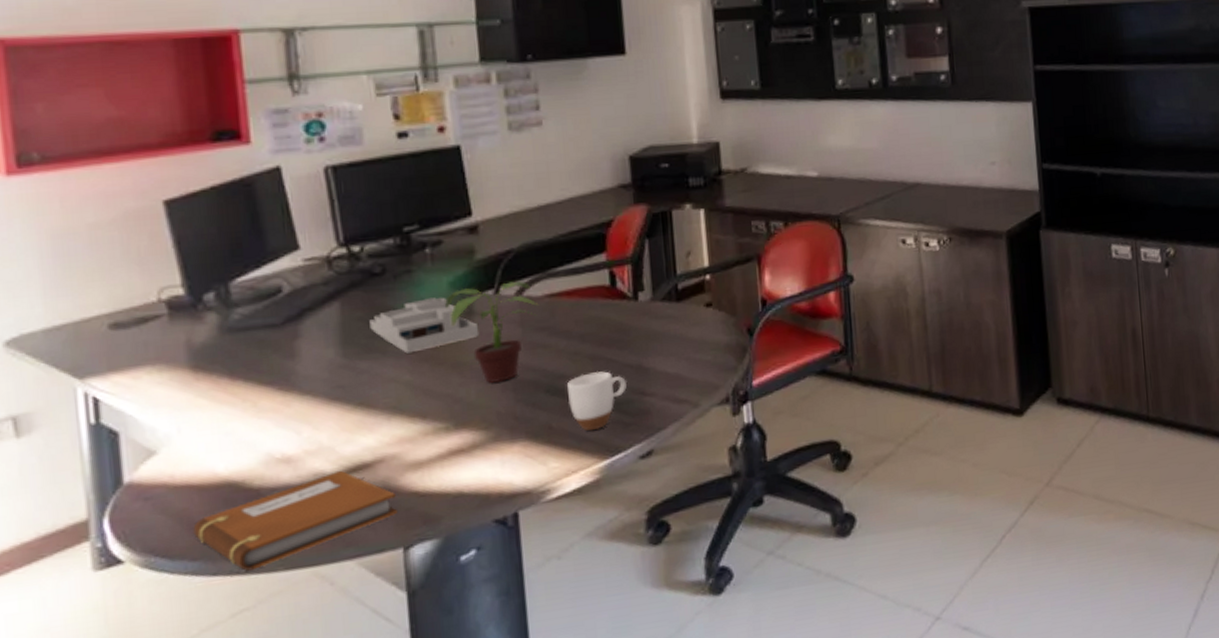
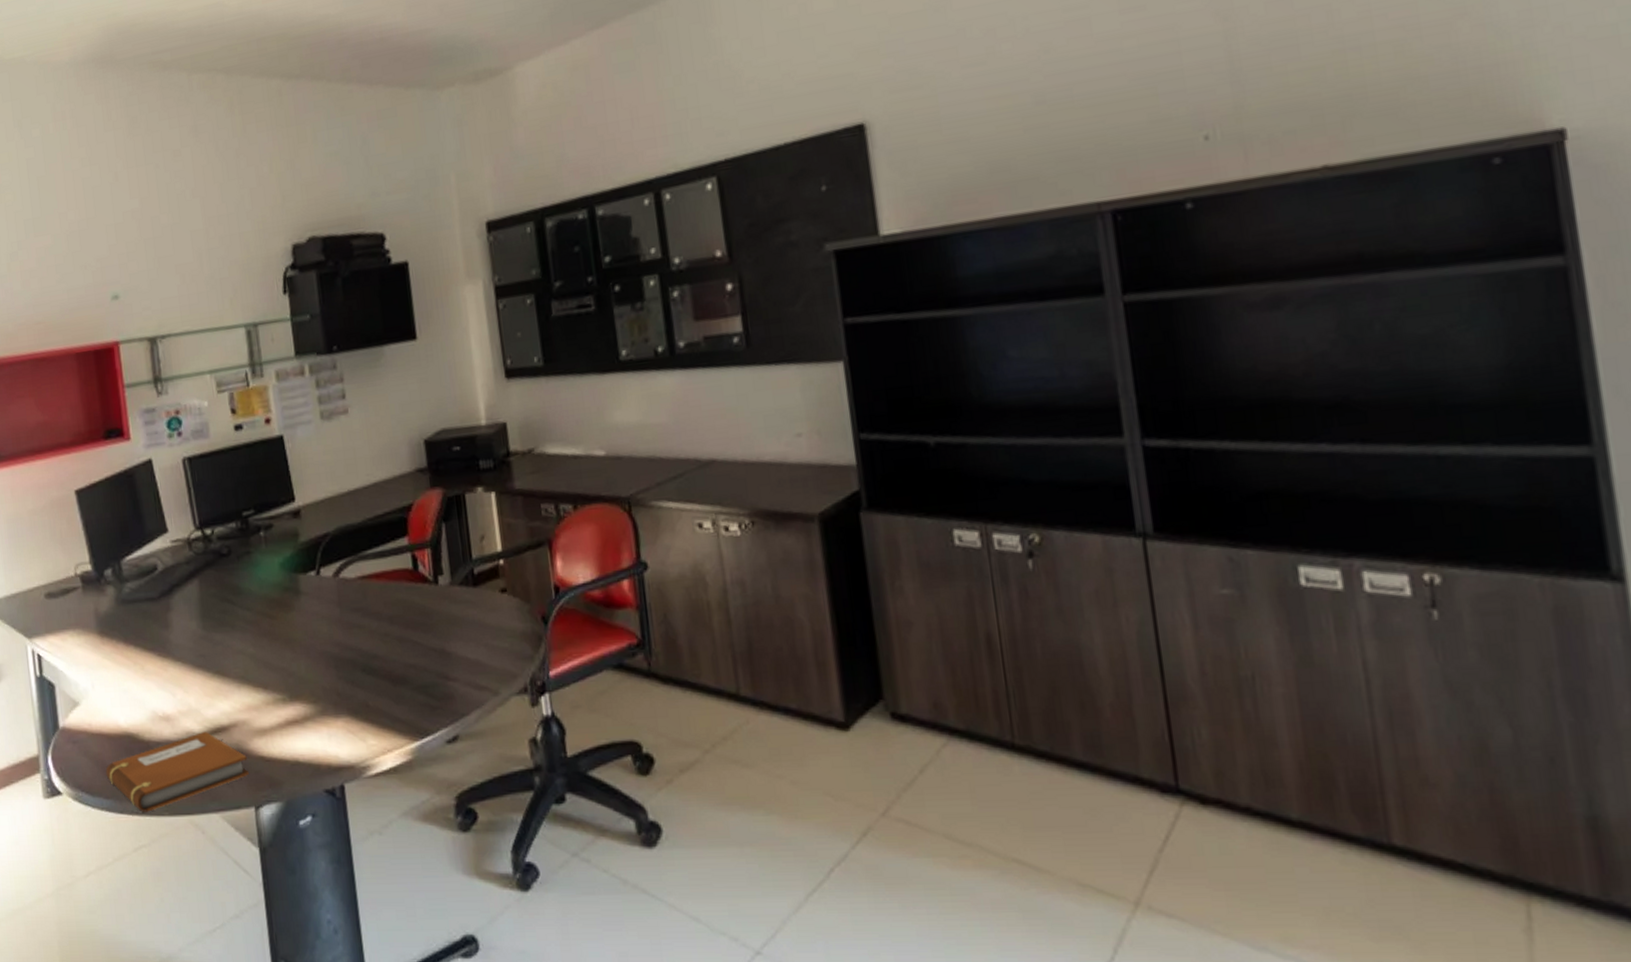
desk organizer: present [369,297,480,354] -> none [221,577,306,628]
potted plant: present [445,280,539,384] -> none [277,562,353,660]
mug: present [566,371,628,431] -> none [379,653,432,712]

